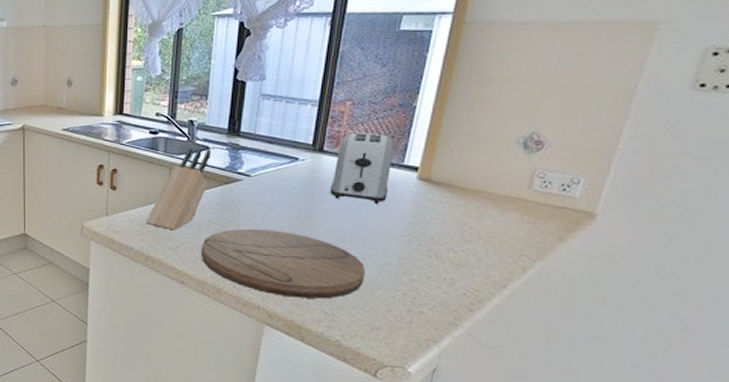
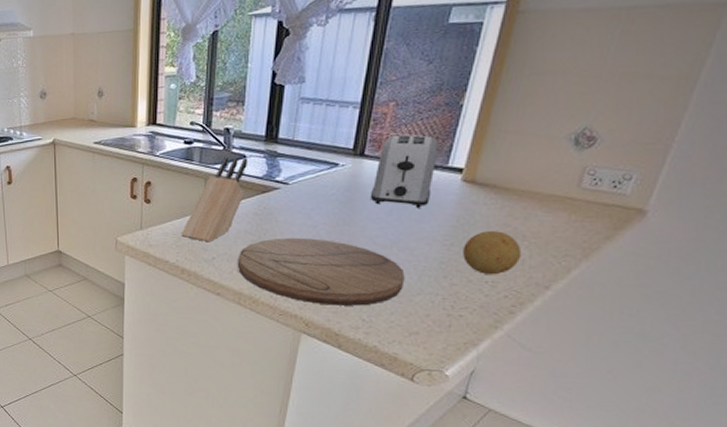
fruit: none [421,229,478,272] -> present [463,231,522,275]

